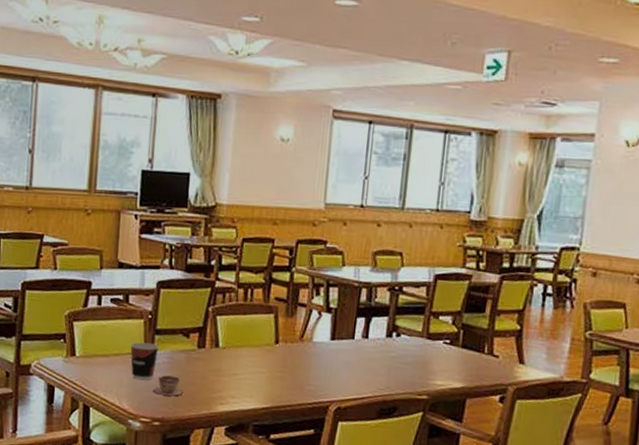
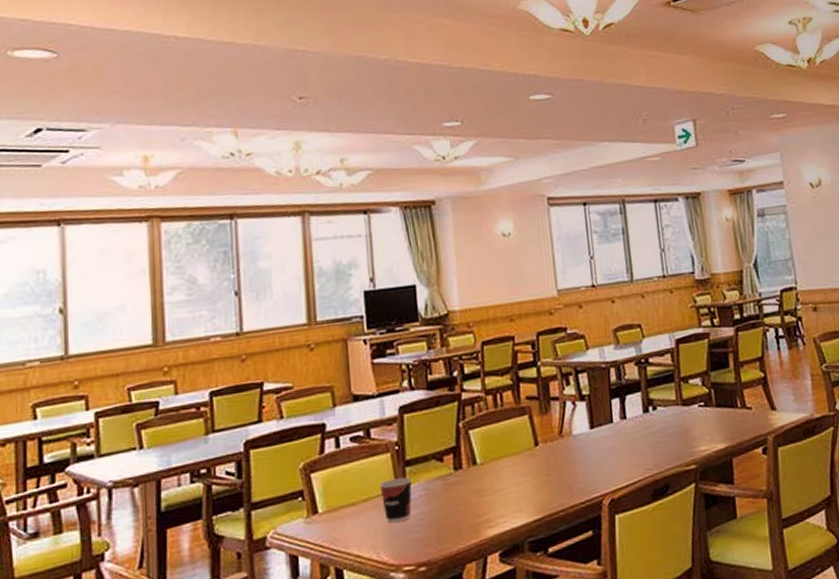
teacup: present [153,375,183,397] -> none [413,508,447,535]

